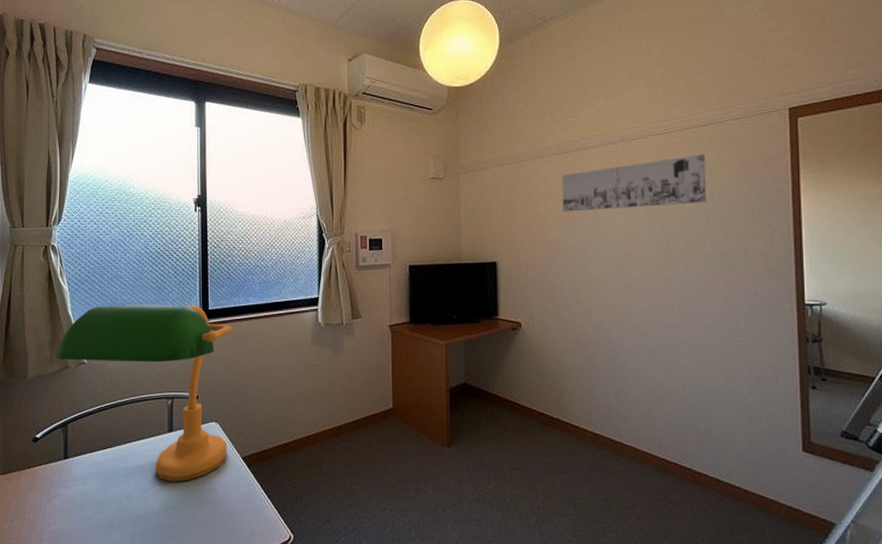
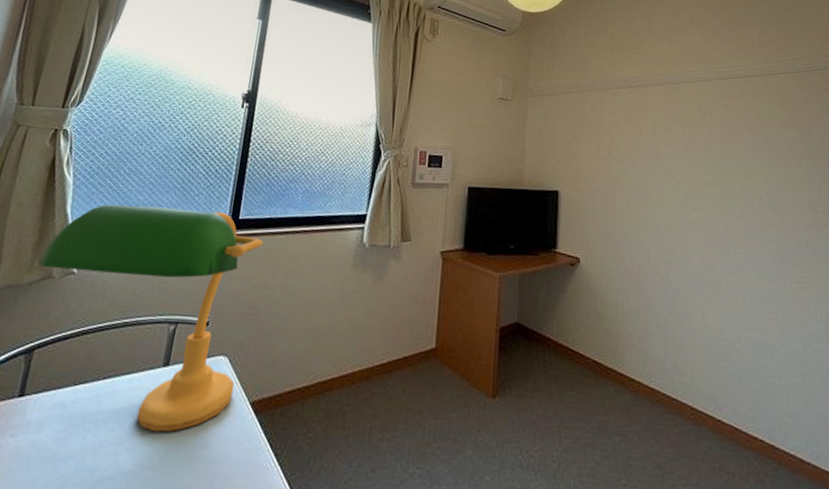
wall art: present [562,154,706,212] -> none [626,102,760,149]

